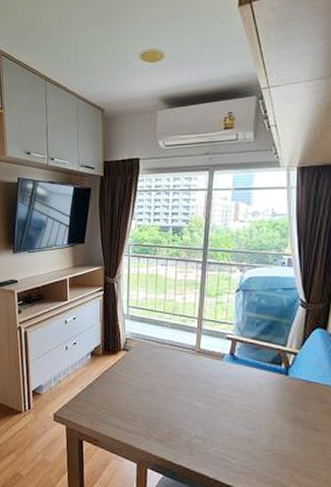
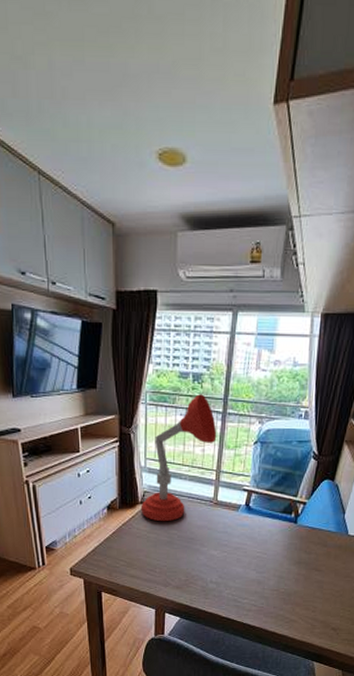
desk lamp: none [123,245,198,370] -> present [140,394,217,522]

